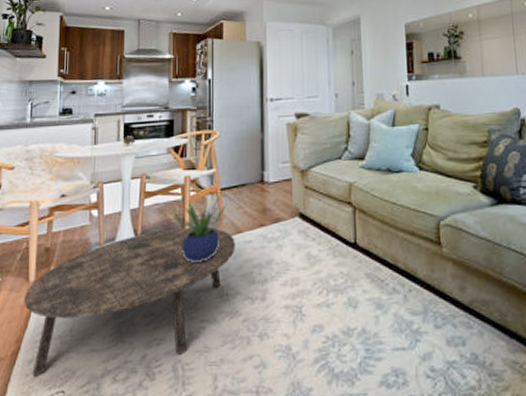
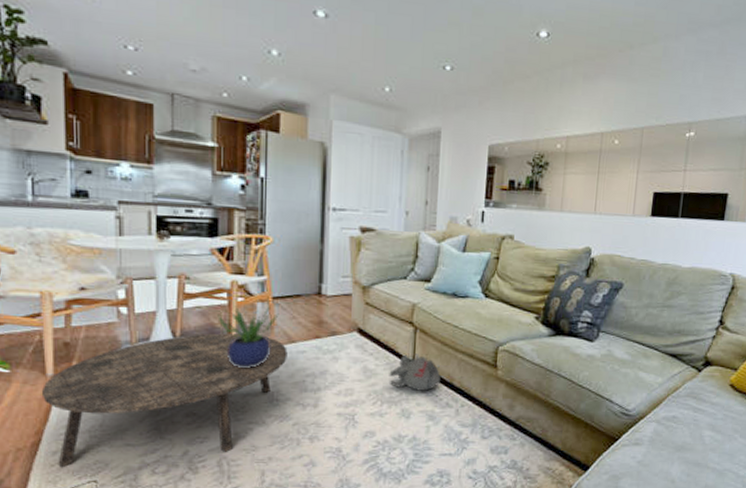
plush toy: none [332,235,384,276] -> present [388,354,440,391]

